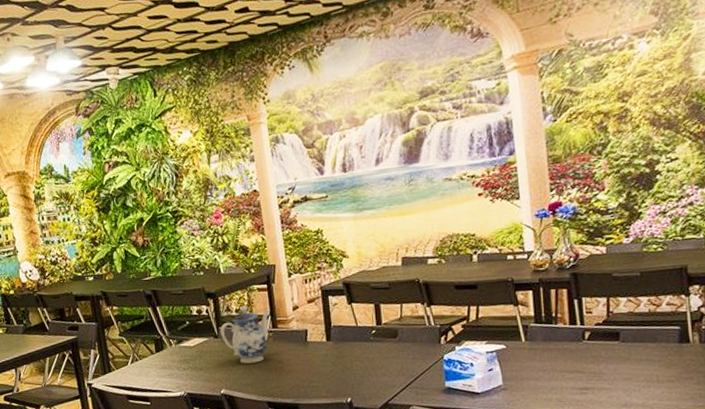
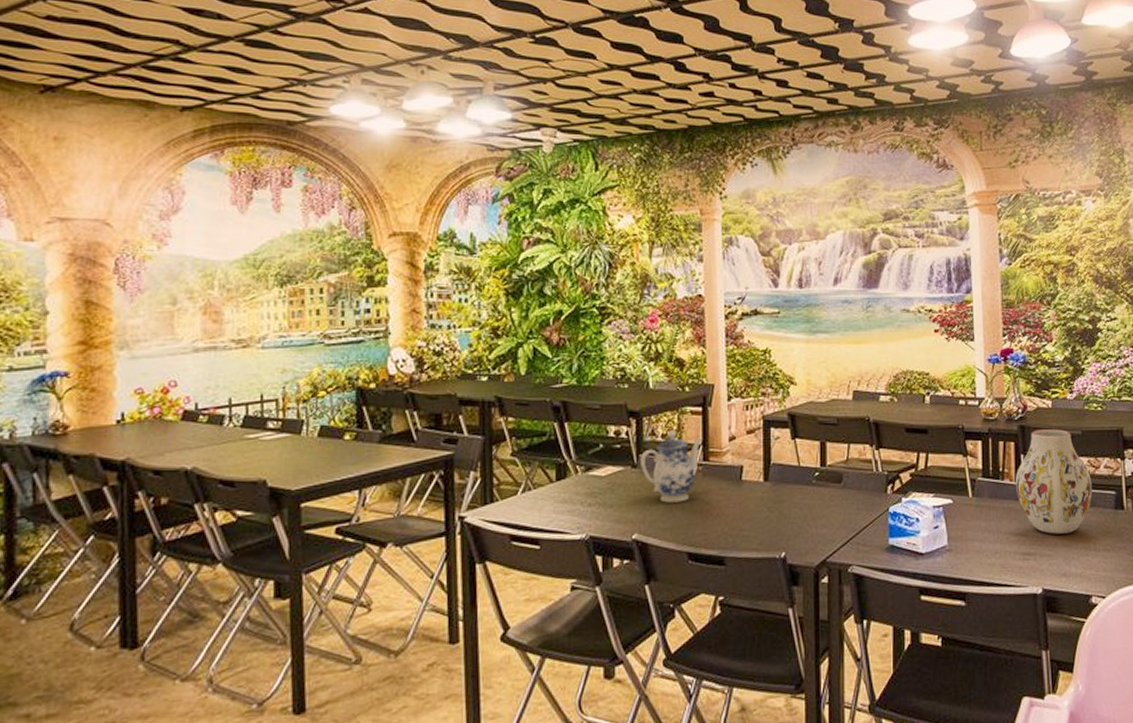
vase: none [569,272,654,370] -> present [1015,429,1093,534]

